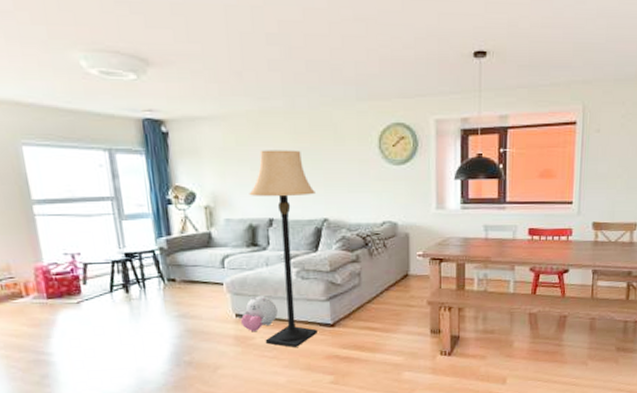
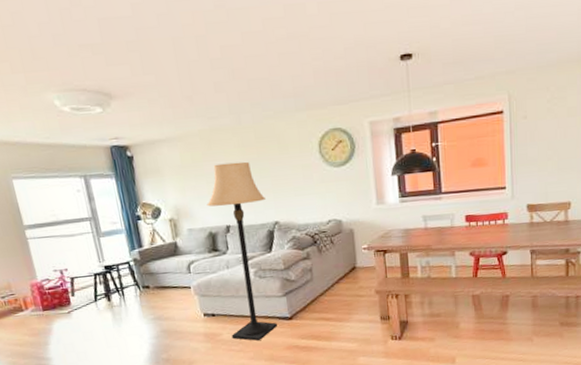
plush toy: present [240,296,278,331] -> none [208,295,241,328]

